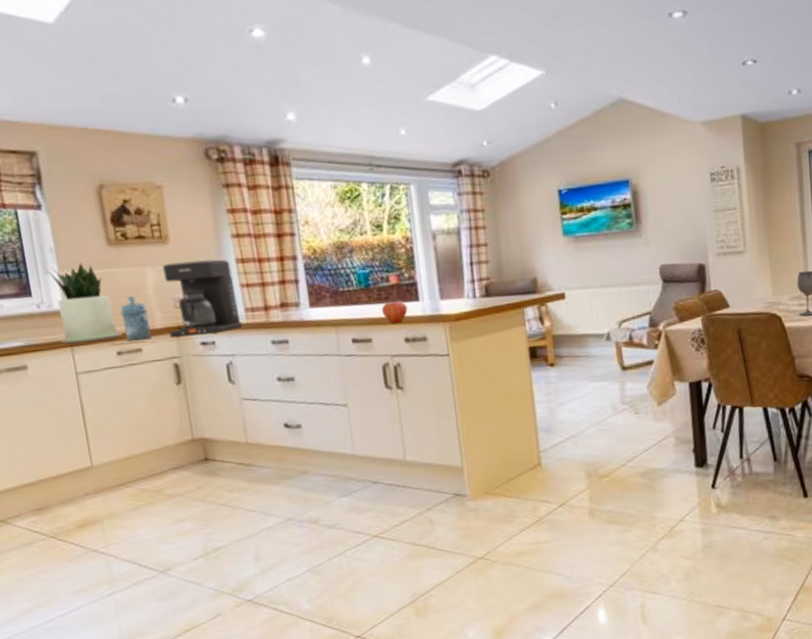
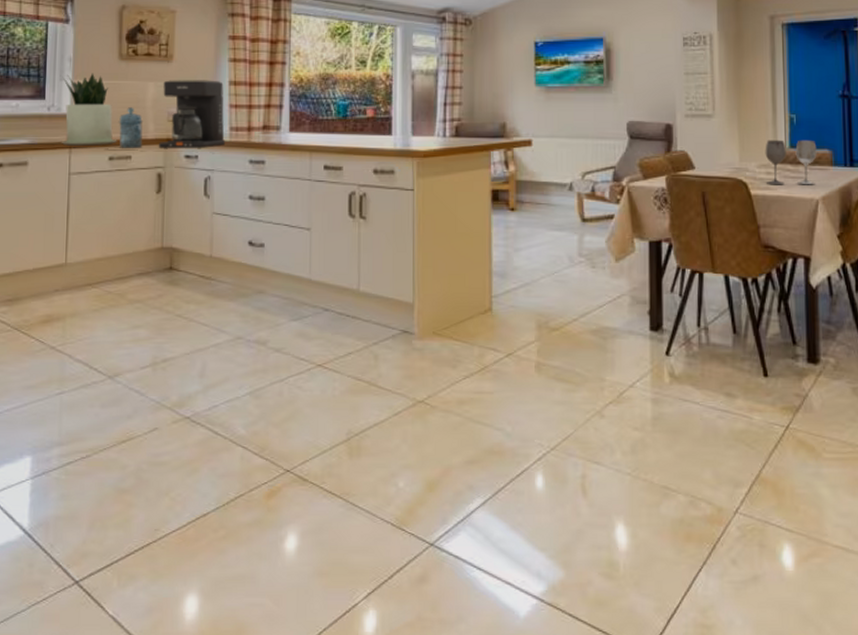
fruit: present [381,298,408,325] -> none [355,130,380,155]

